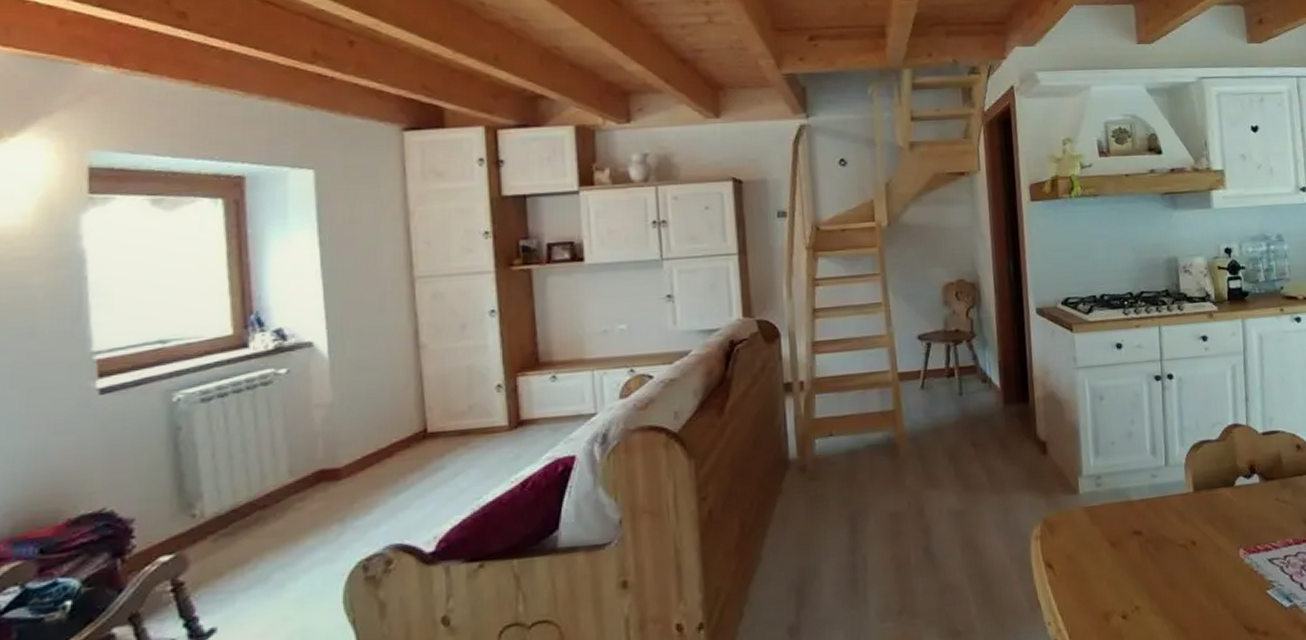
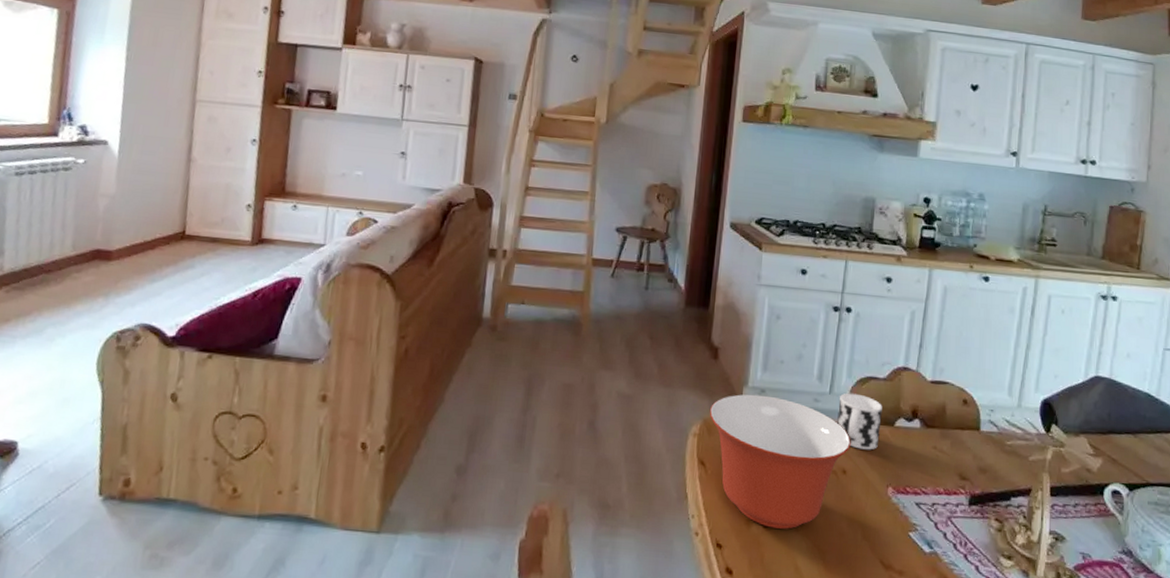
mixing bowl: none [1047,481,1196,618] -> present [709,394,851,529]
cup: none [1176,460,1223,517] -> present [837,393,882,450]

